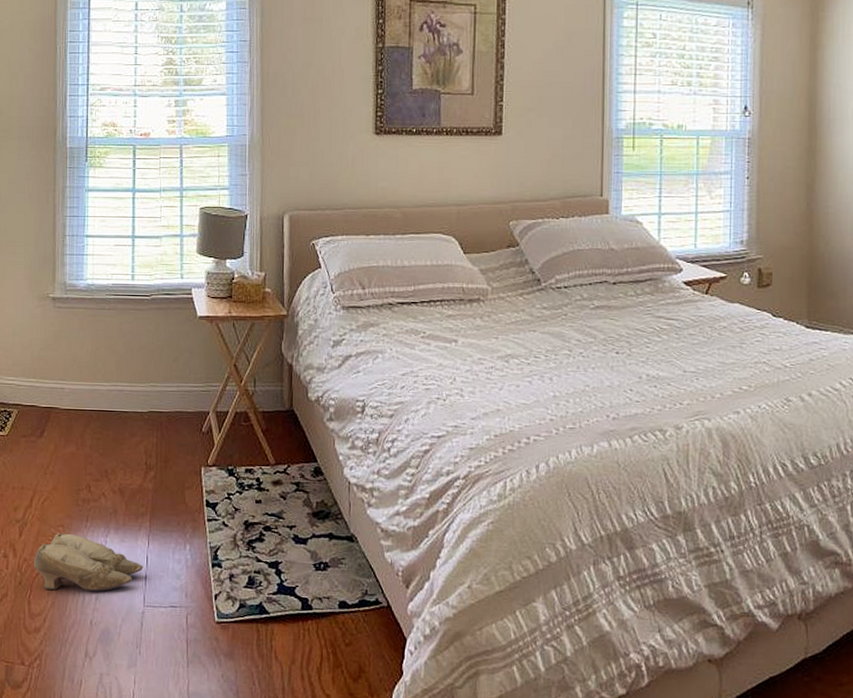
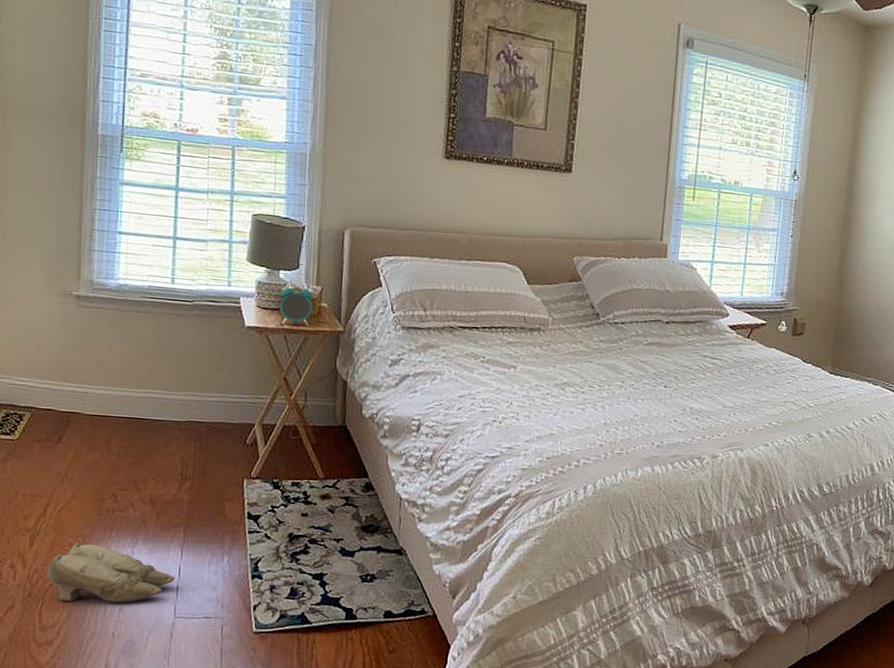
alarm clock: none [227,270,258,312] -> present [279,282,314,326]

